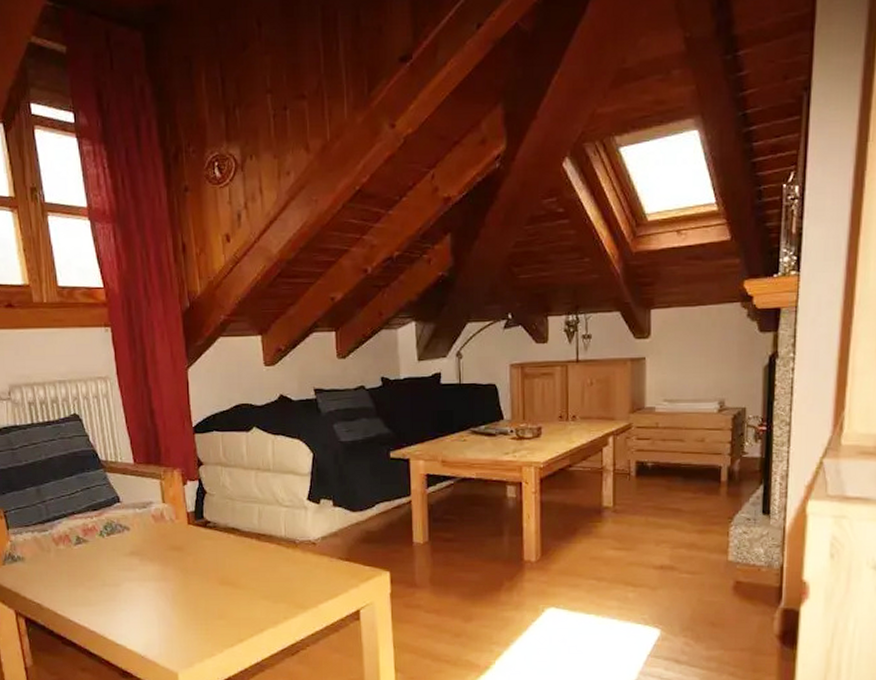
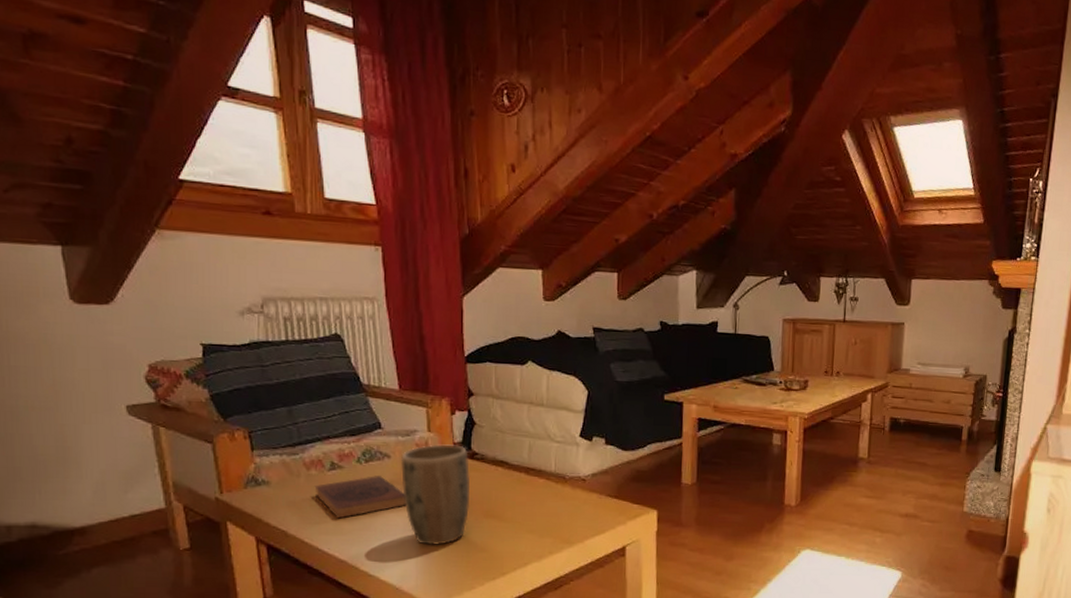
book: none [63,548,147,591] -> present [314,476,407,519]
plant pot: none [138,514,205,614] -> present [400,444,470,545]

